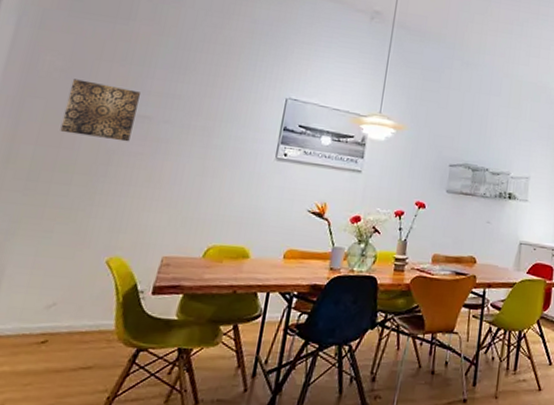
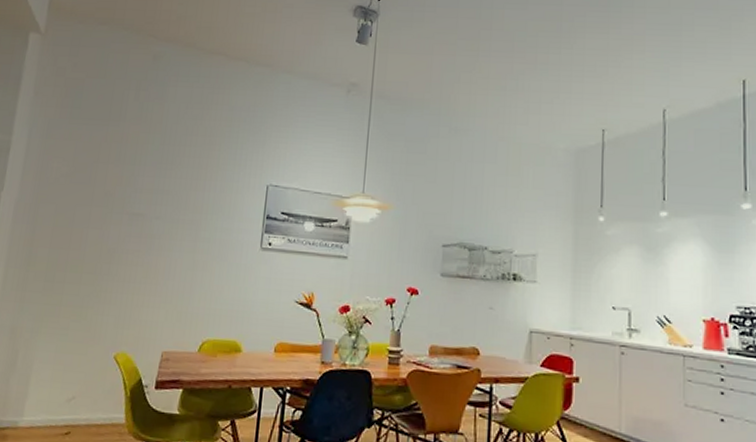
wall art: present [60,79,142,142] -> none [68,183,135,240]

